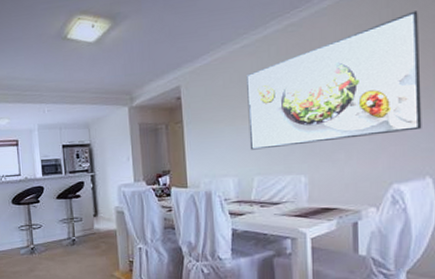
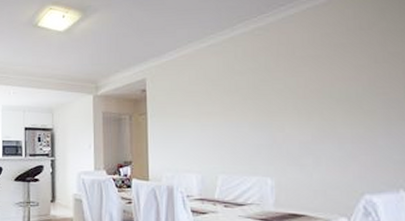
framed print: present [247,10,422,150] -> none [213,24,394,148]

